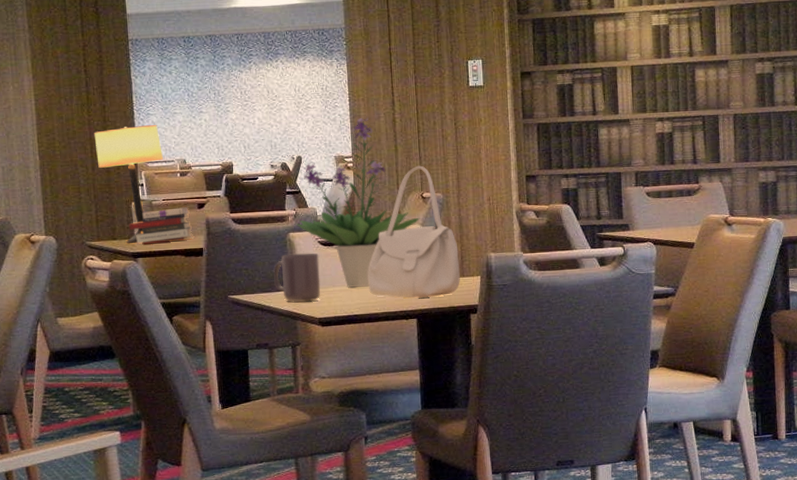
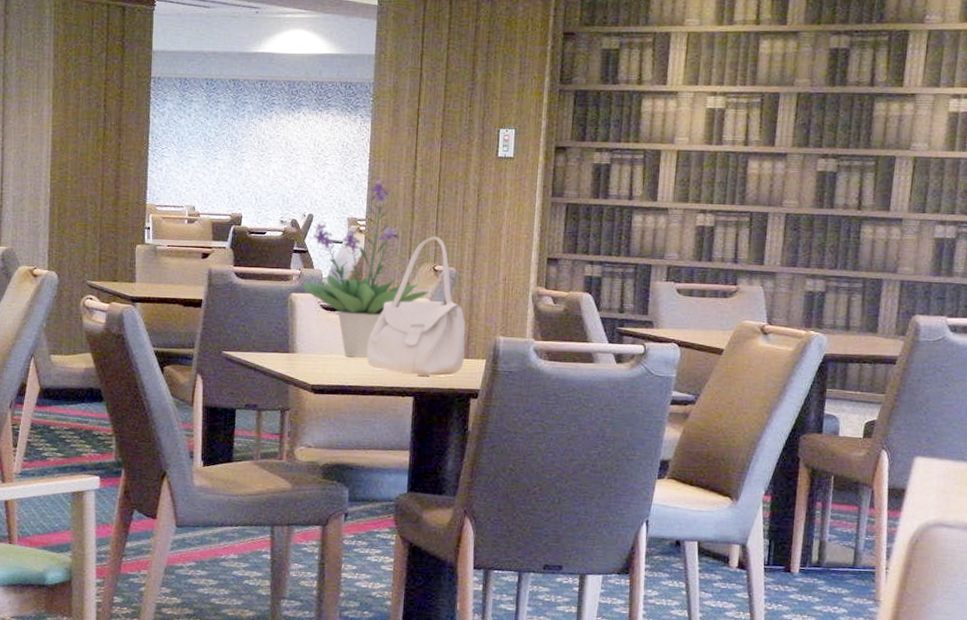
table lamp: present [94,124,164,244] -> none [106,166,173,288]
books: present [129,207,193,245] -> none [131,255,194,290]
cup: present [273,253,321,302] -> none [270,315,319,366]

